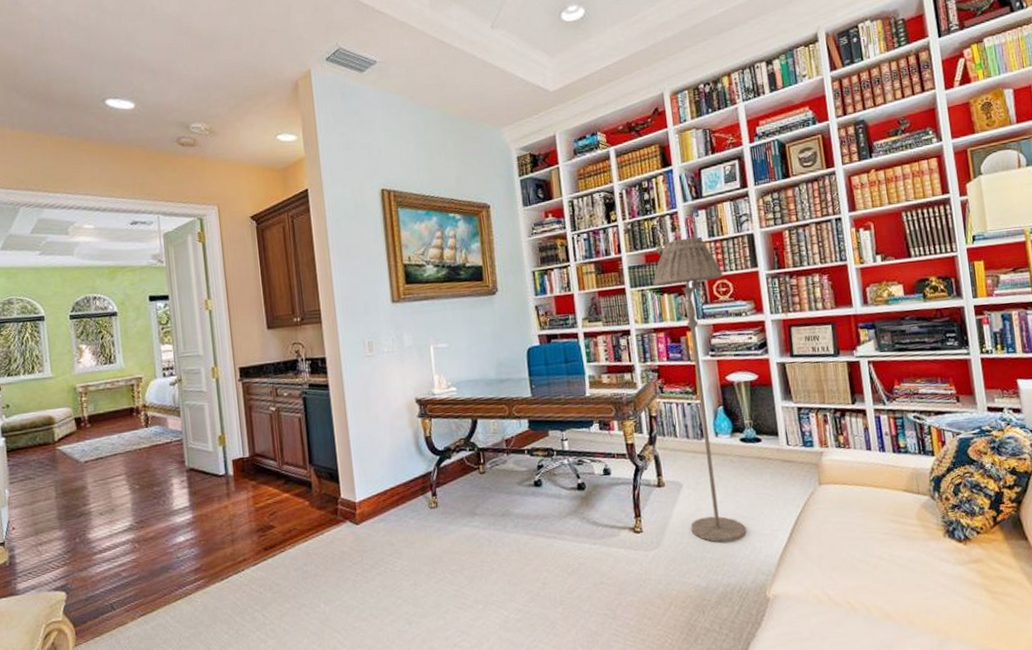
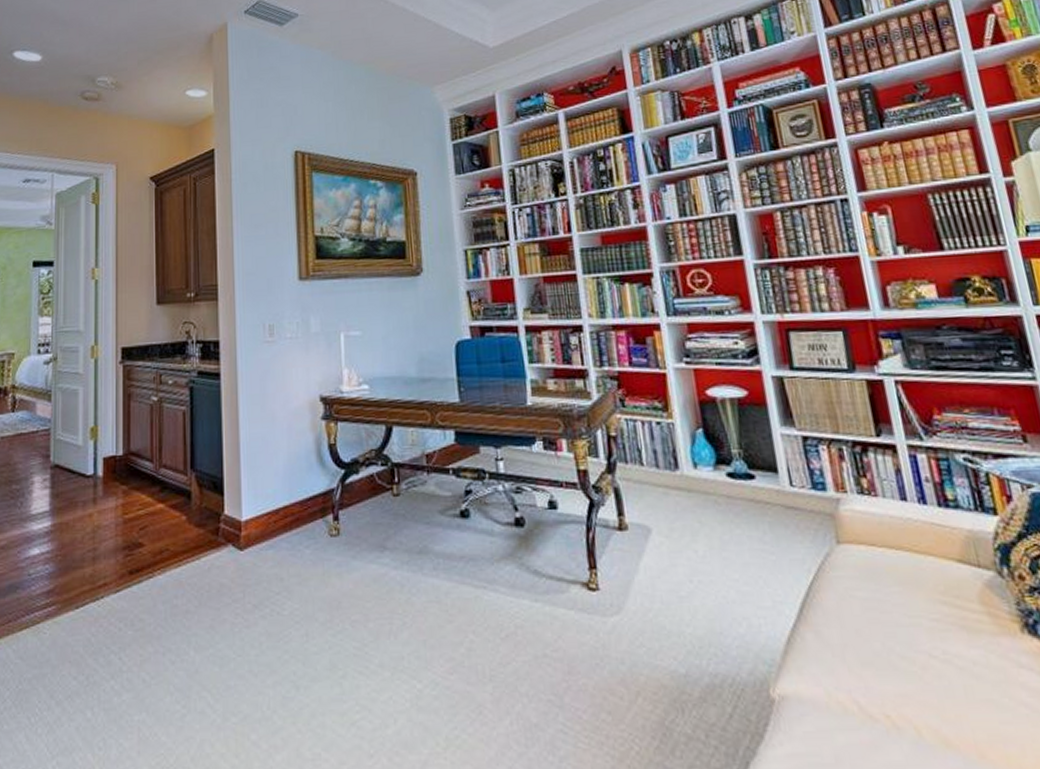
floor lamp: present [653,237,747,543] -> none [611,216,739,613]

